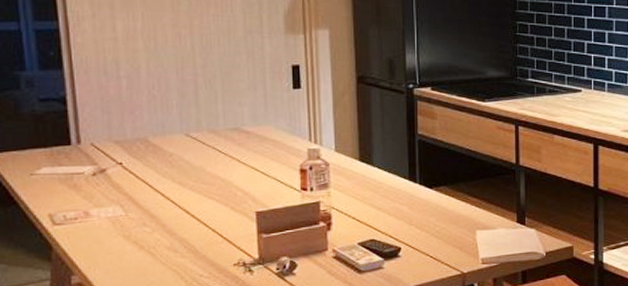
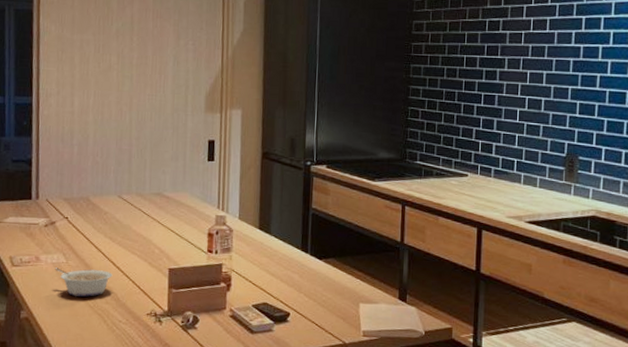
legume: none [111,220,187,253] -> present [55,268,113,297]

